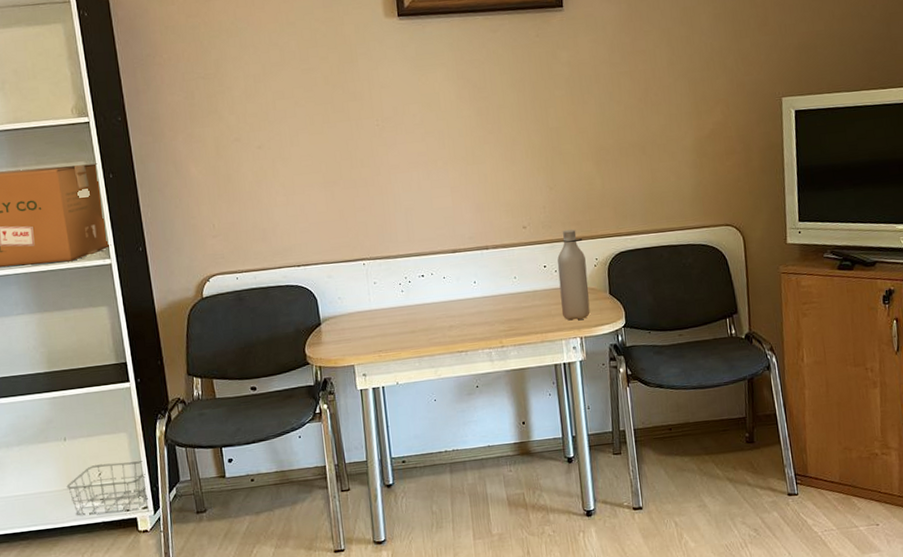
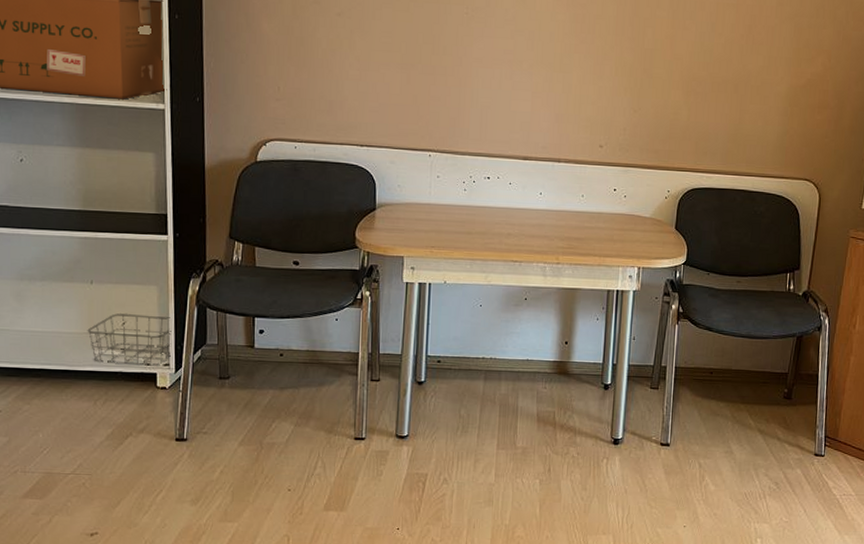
water bottle: present [557,229,590,321] -> none [623,156,658,250]

